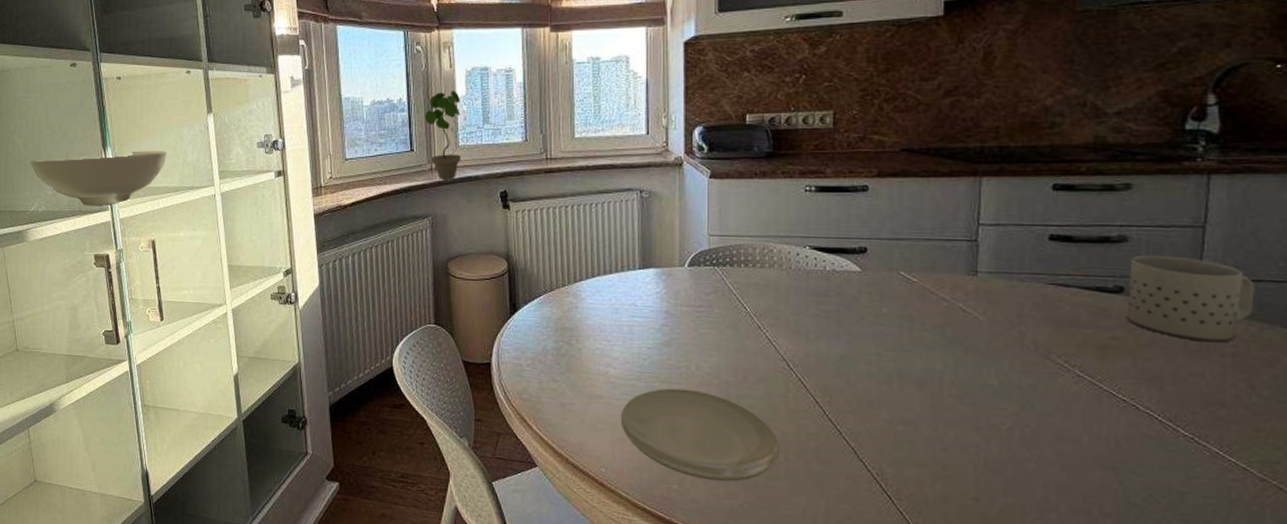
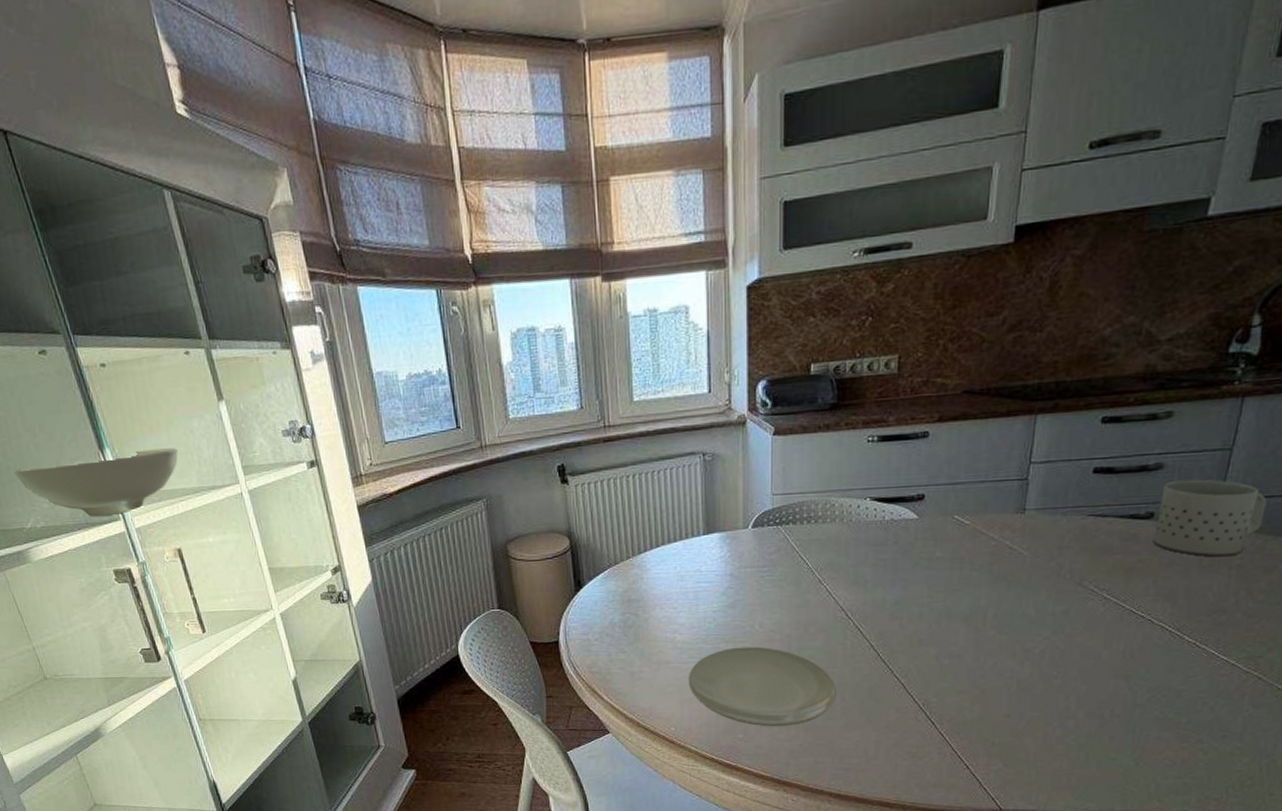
potted plant: present [425,91,461,180] -> none [469,357,512,457]

